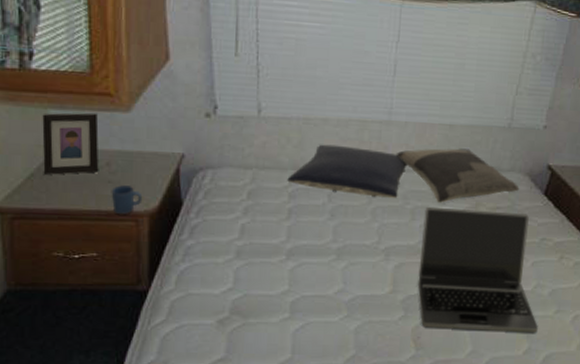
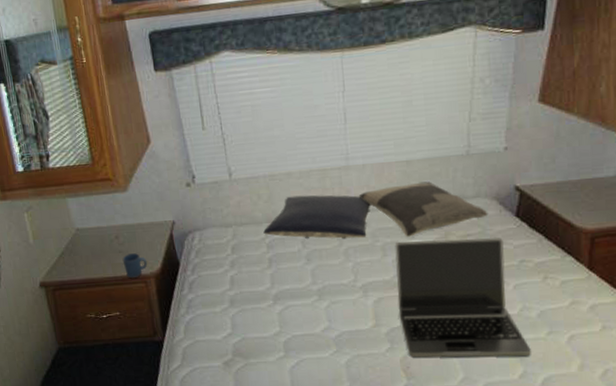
picture frame: present [42,112,99,175] -> none [63,196,111,251]

